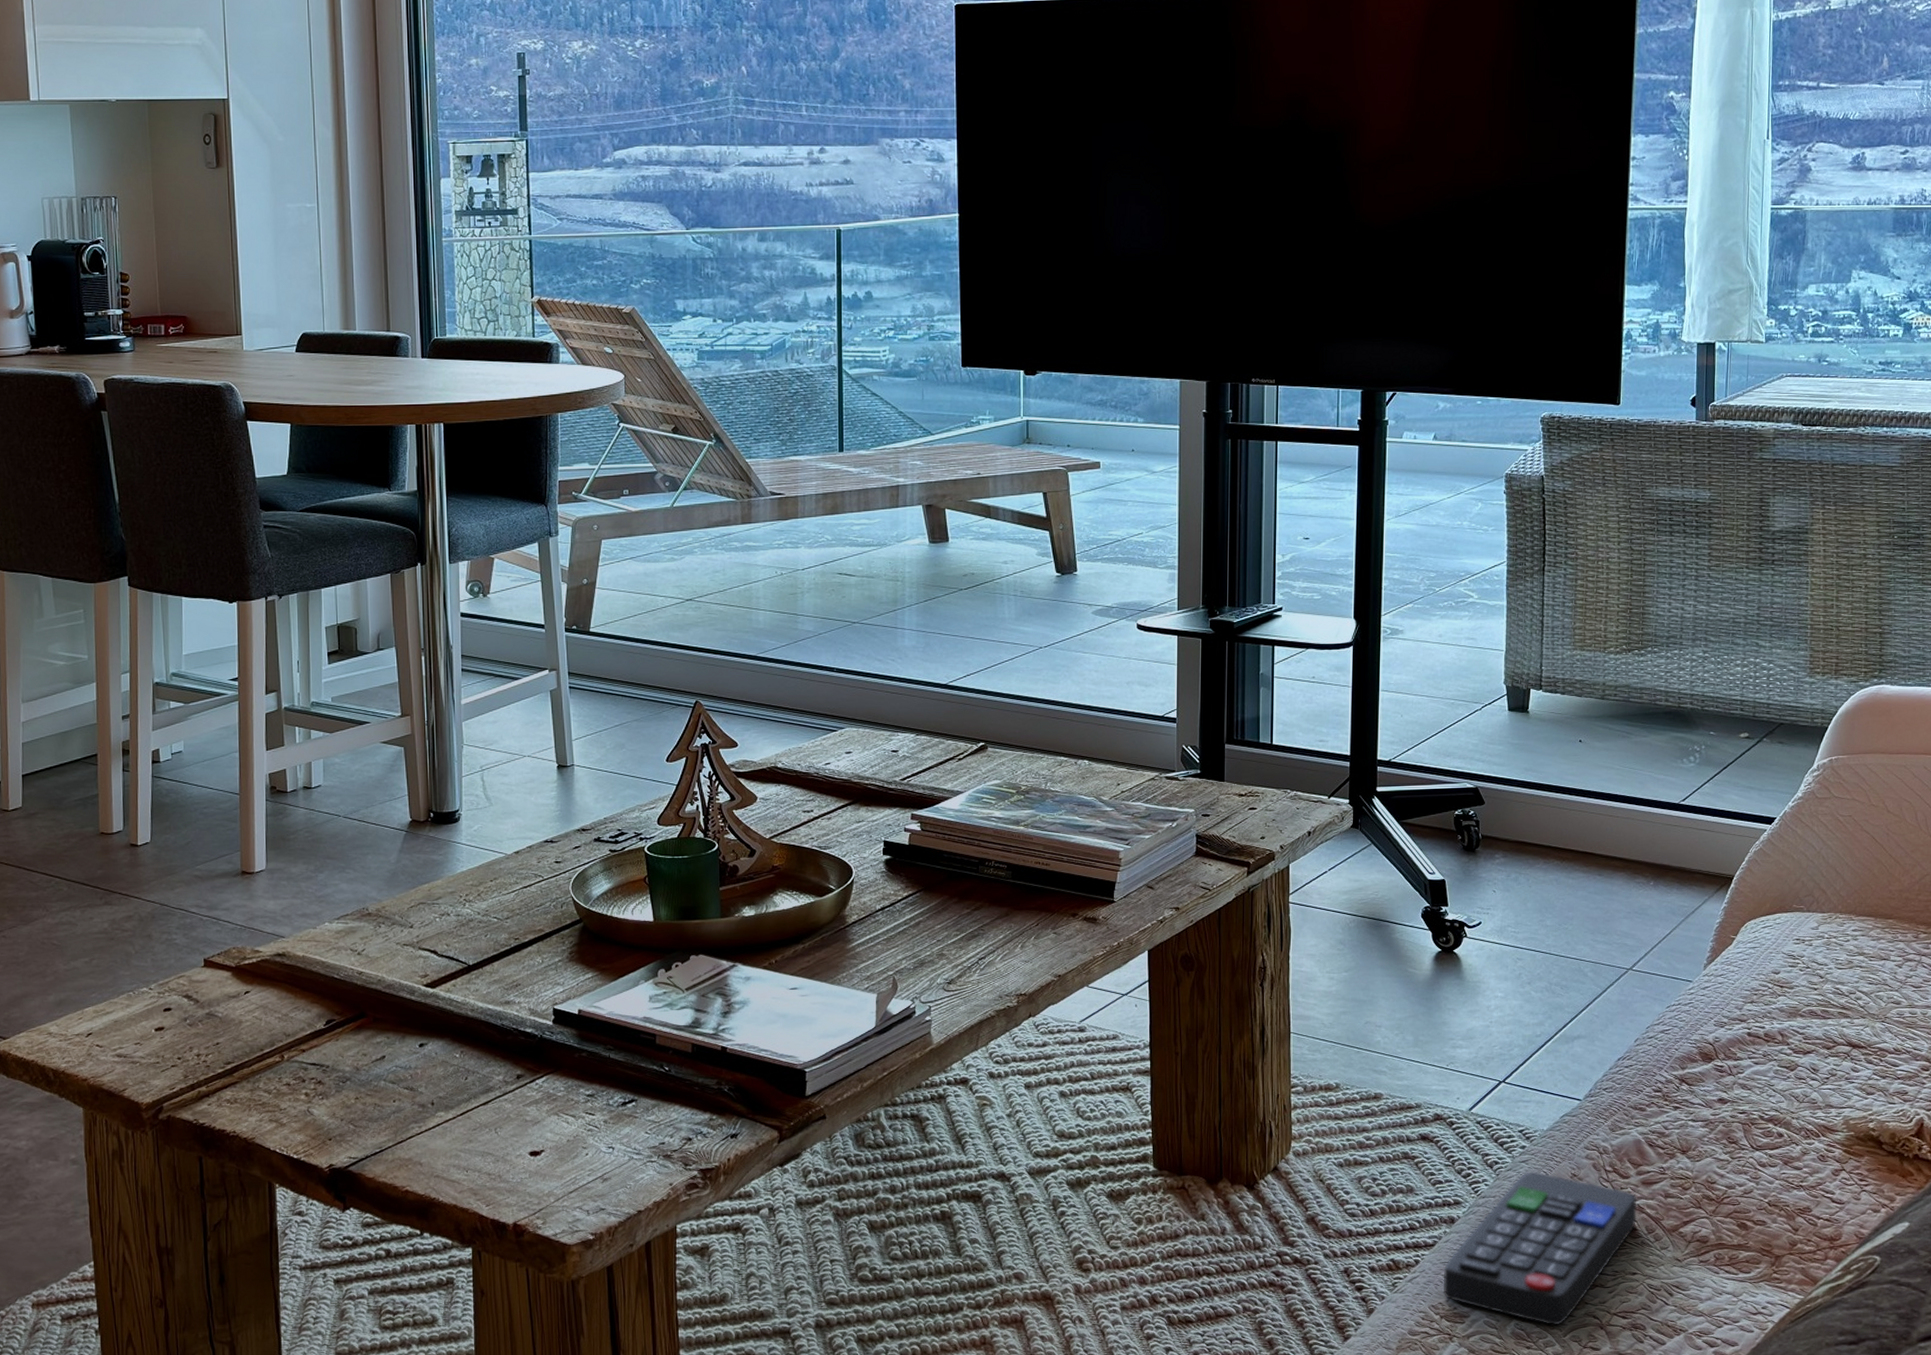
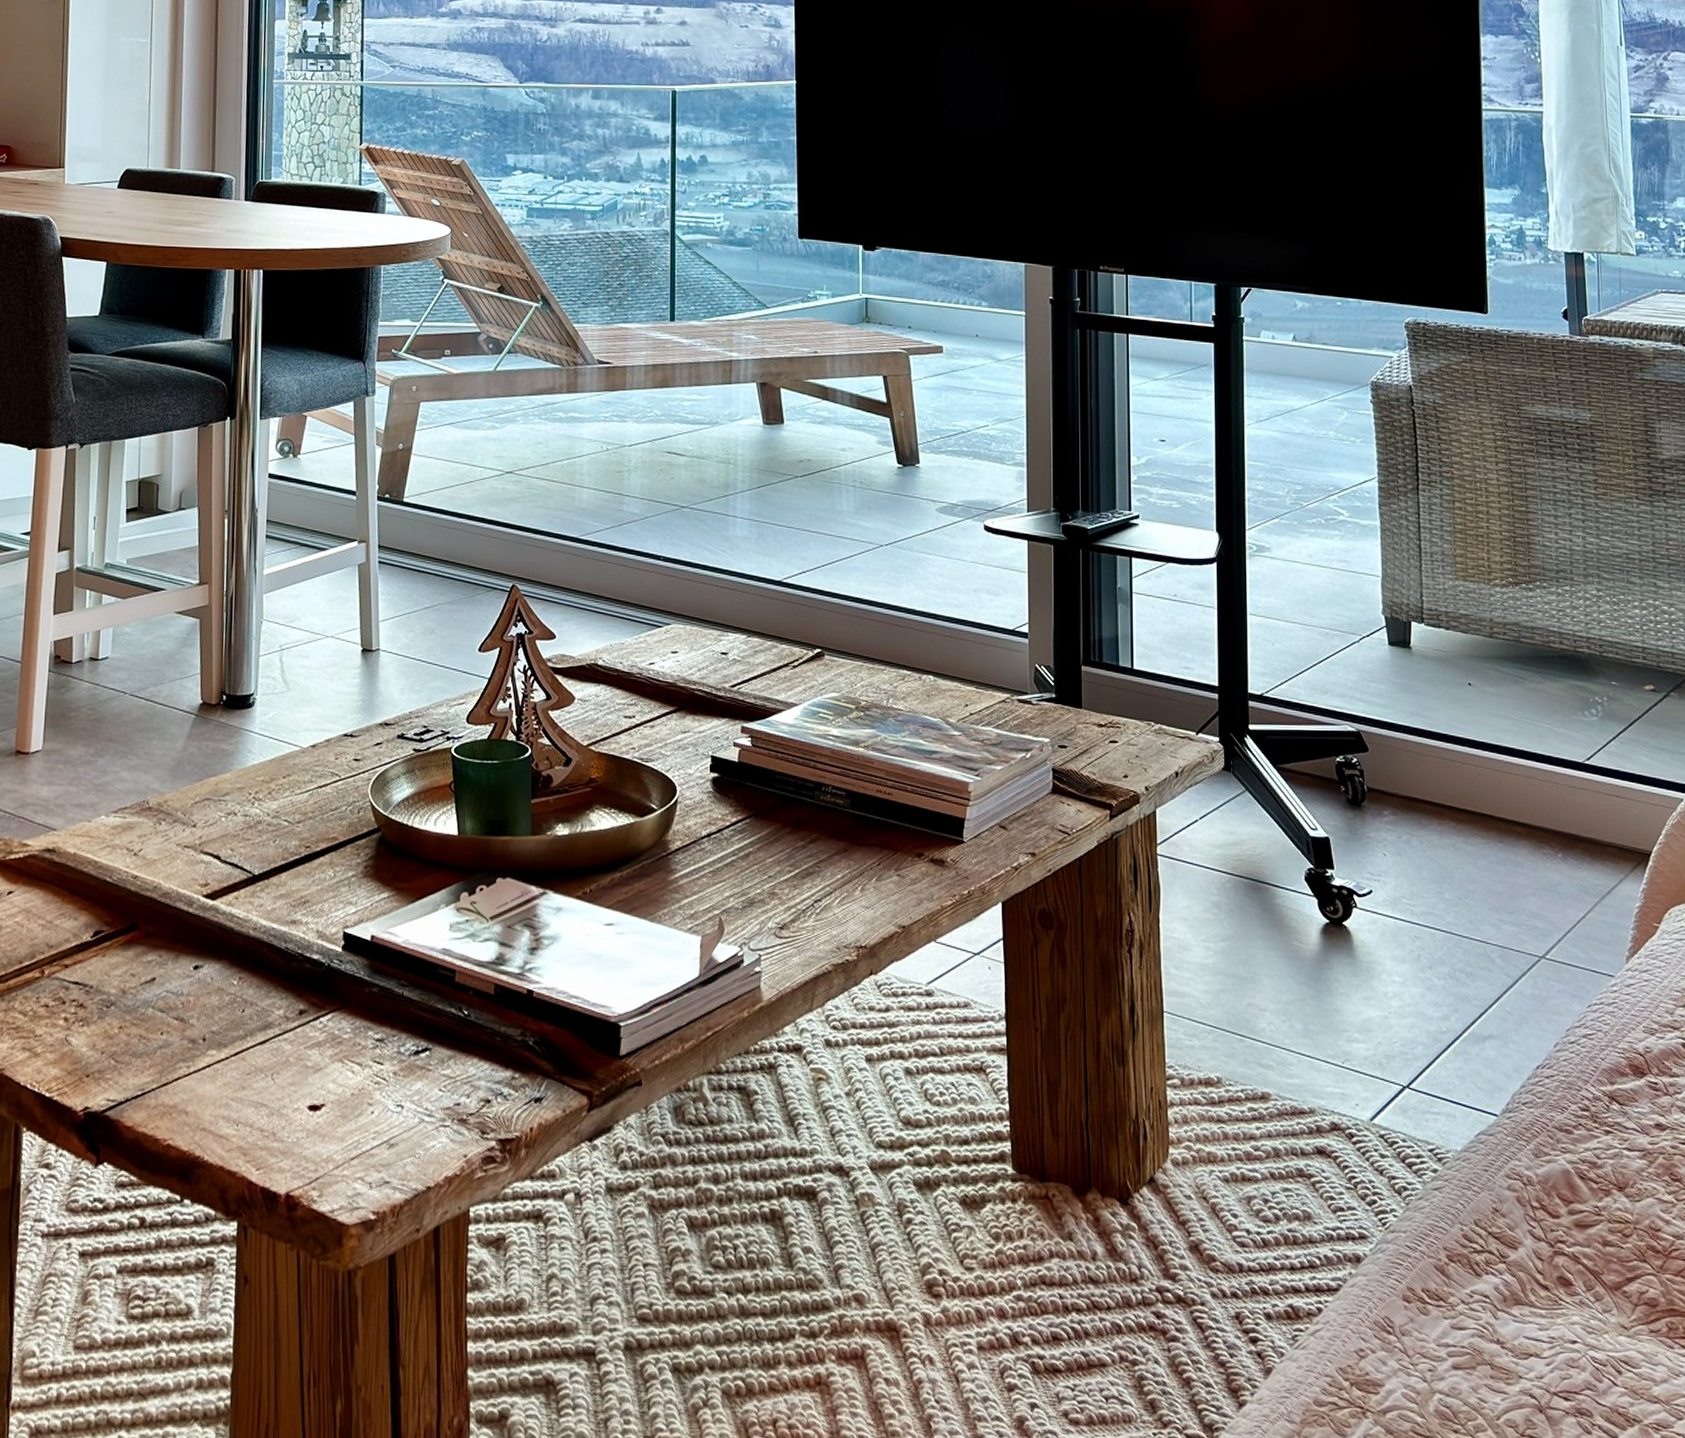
remote control: present [1442,1171,1637,1326] -> none [1350,1202,1572,1405]

